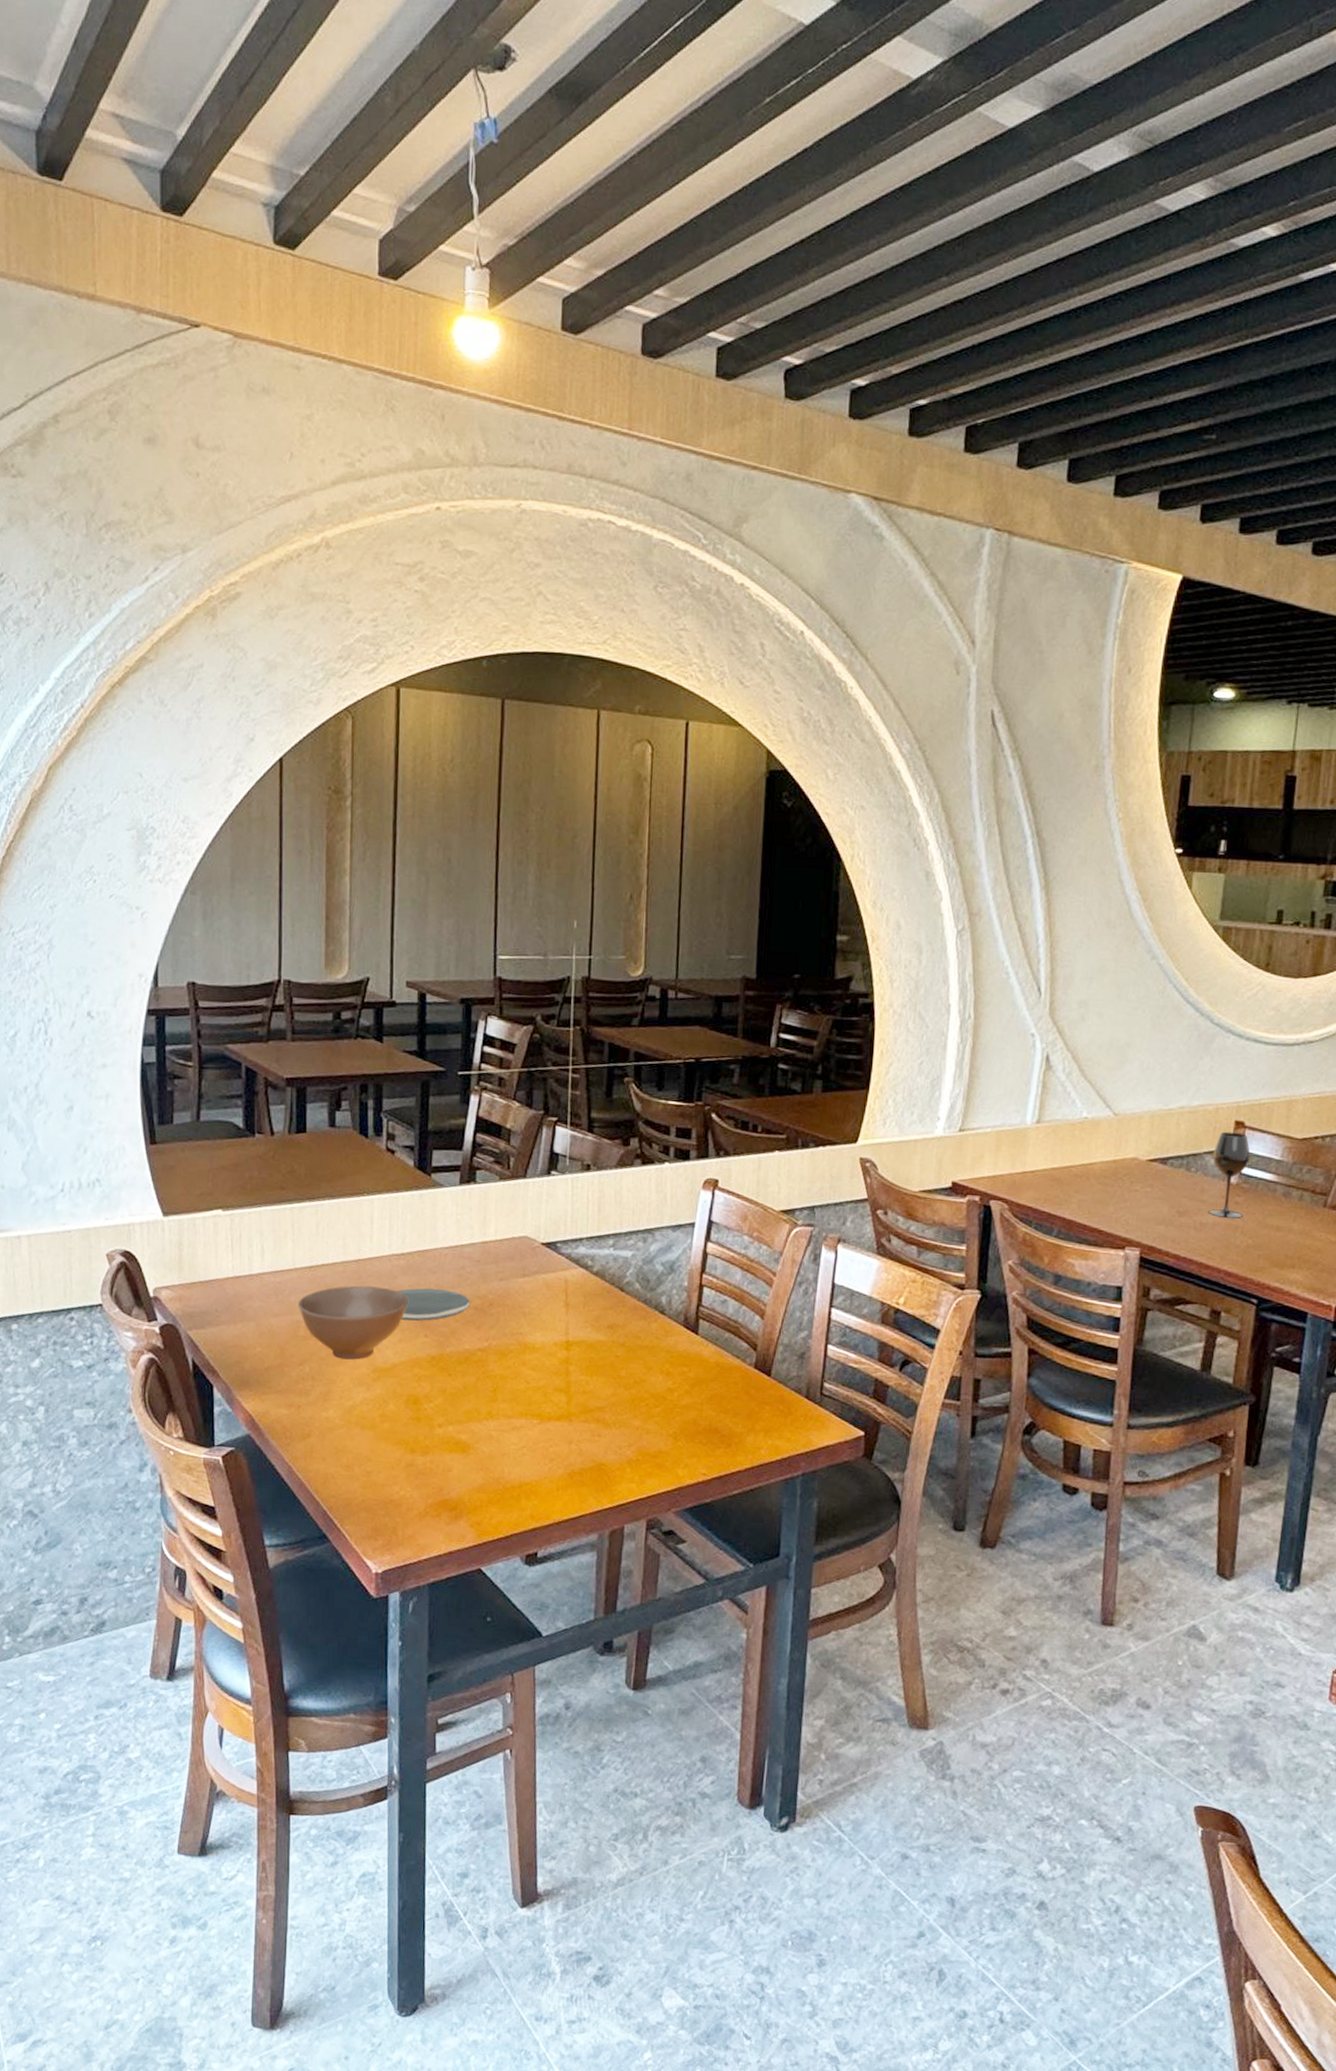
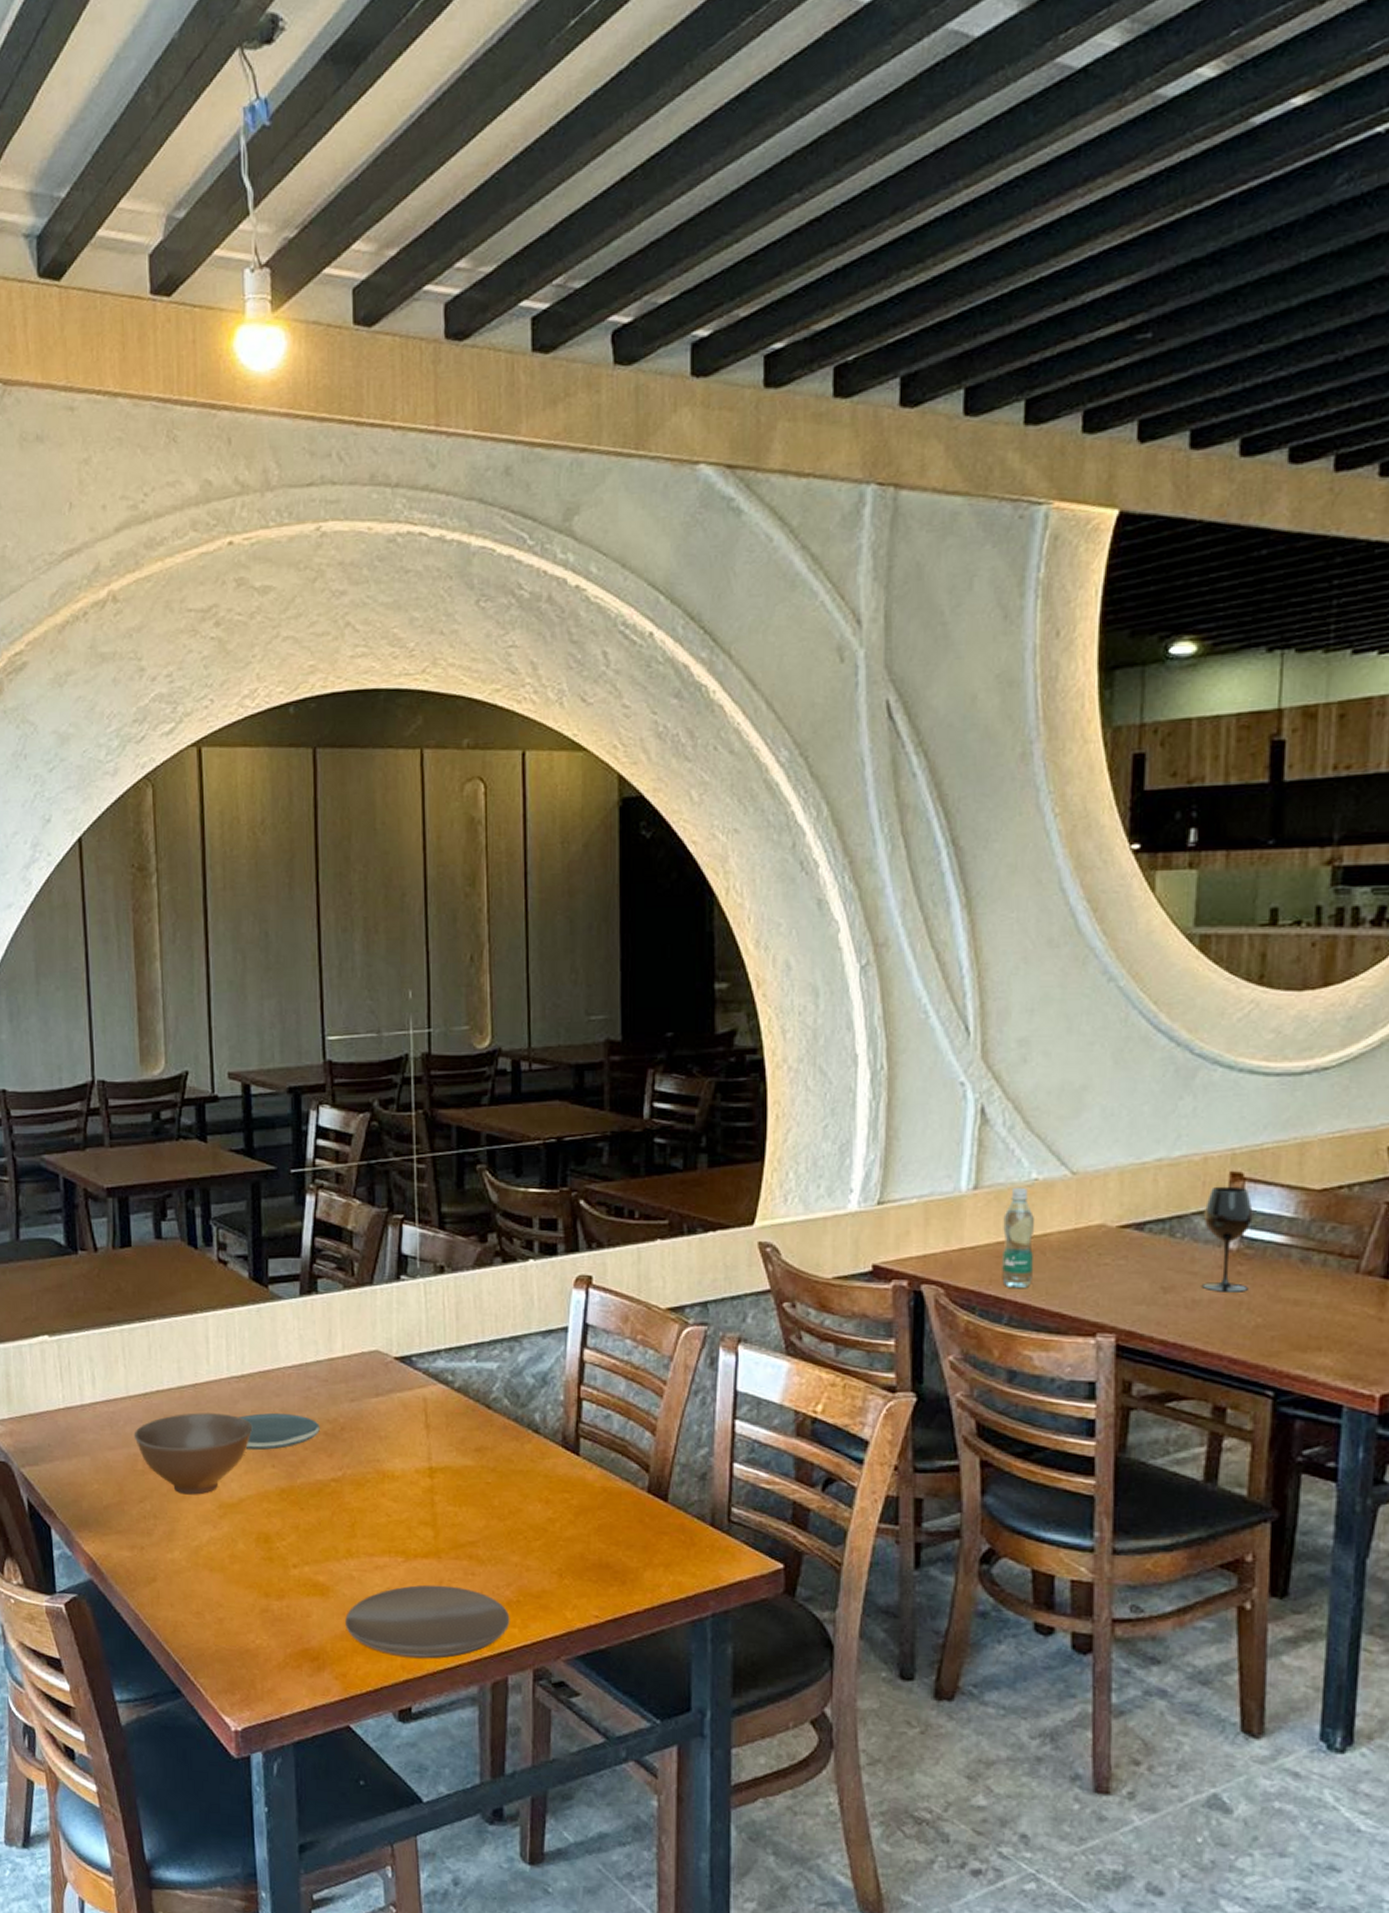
plate: none [483,1444,629,1510] -> present [345,1584,510,1659]
bottle: none [1054,1123,1083,1208] -> present [1002,1187,1034,1289]

